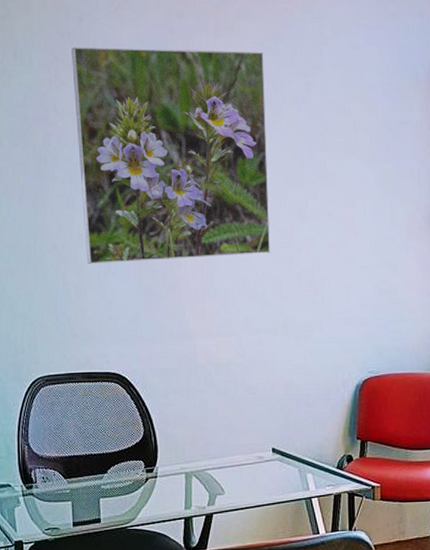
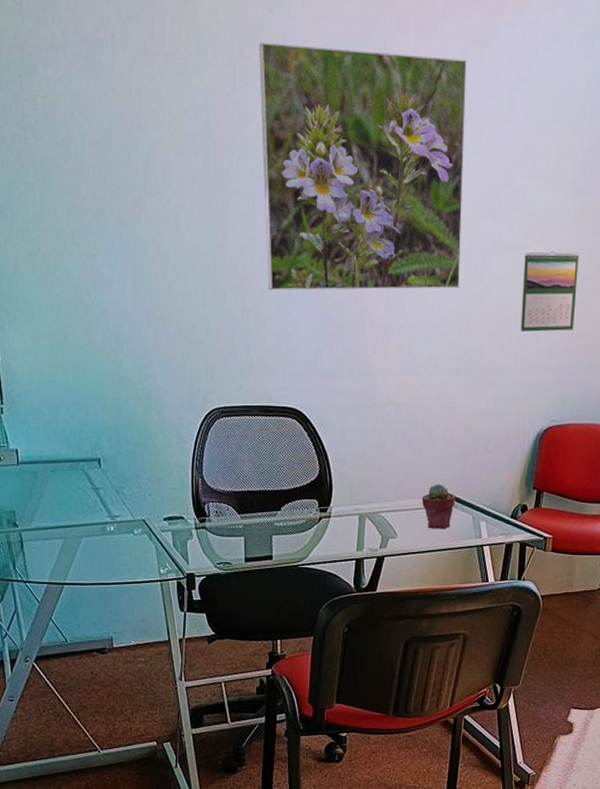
potted succulent: none [246,438,281,484] -> present [421,483,456,529]
calendar: none [330,214,383,290] -> present [520,250,579,332]

